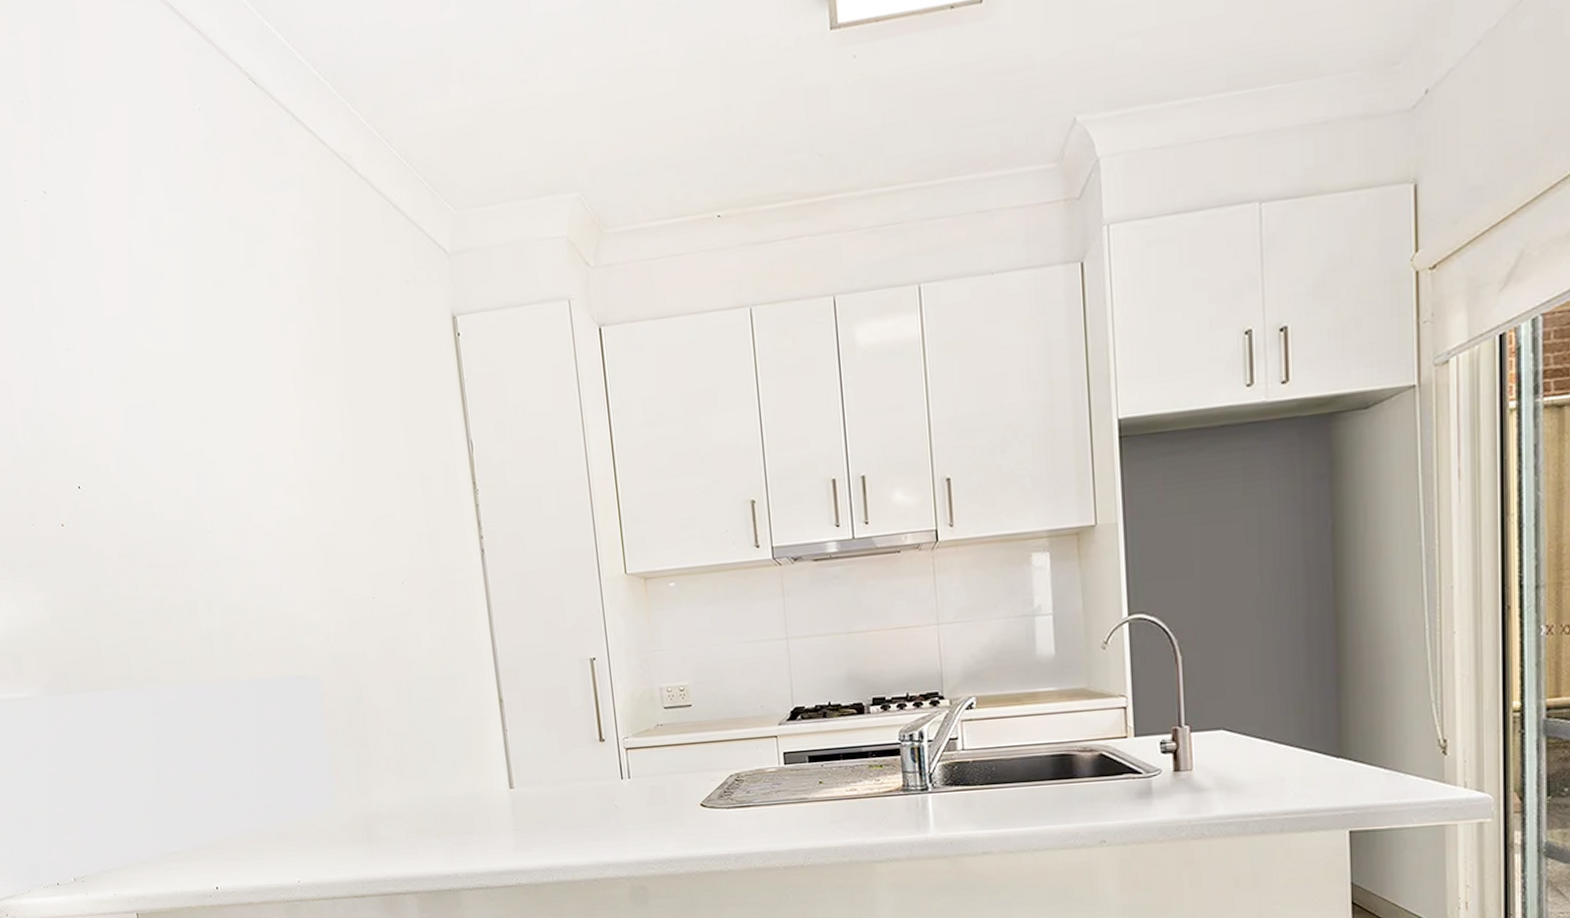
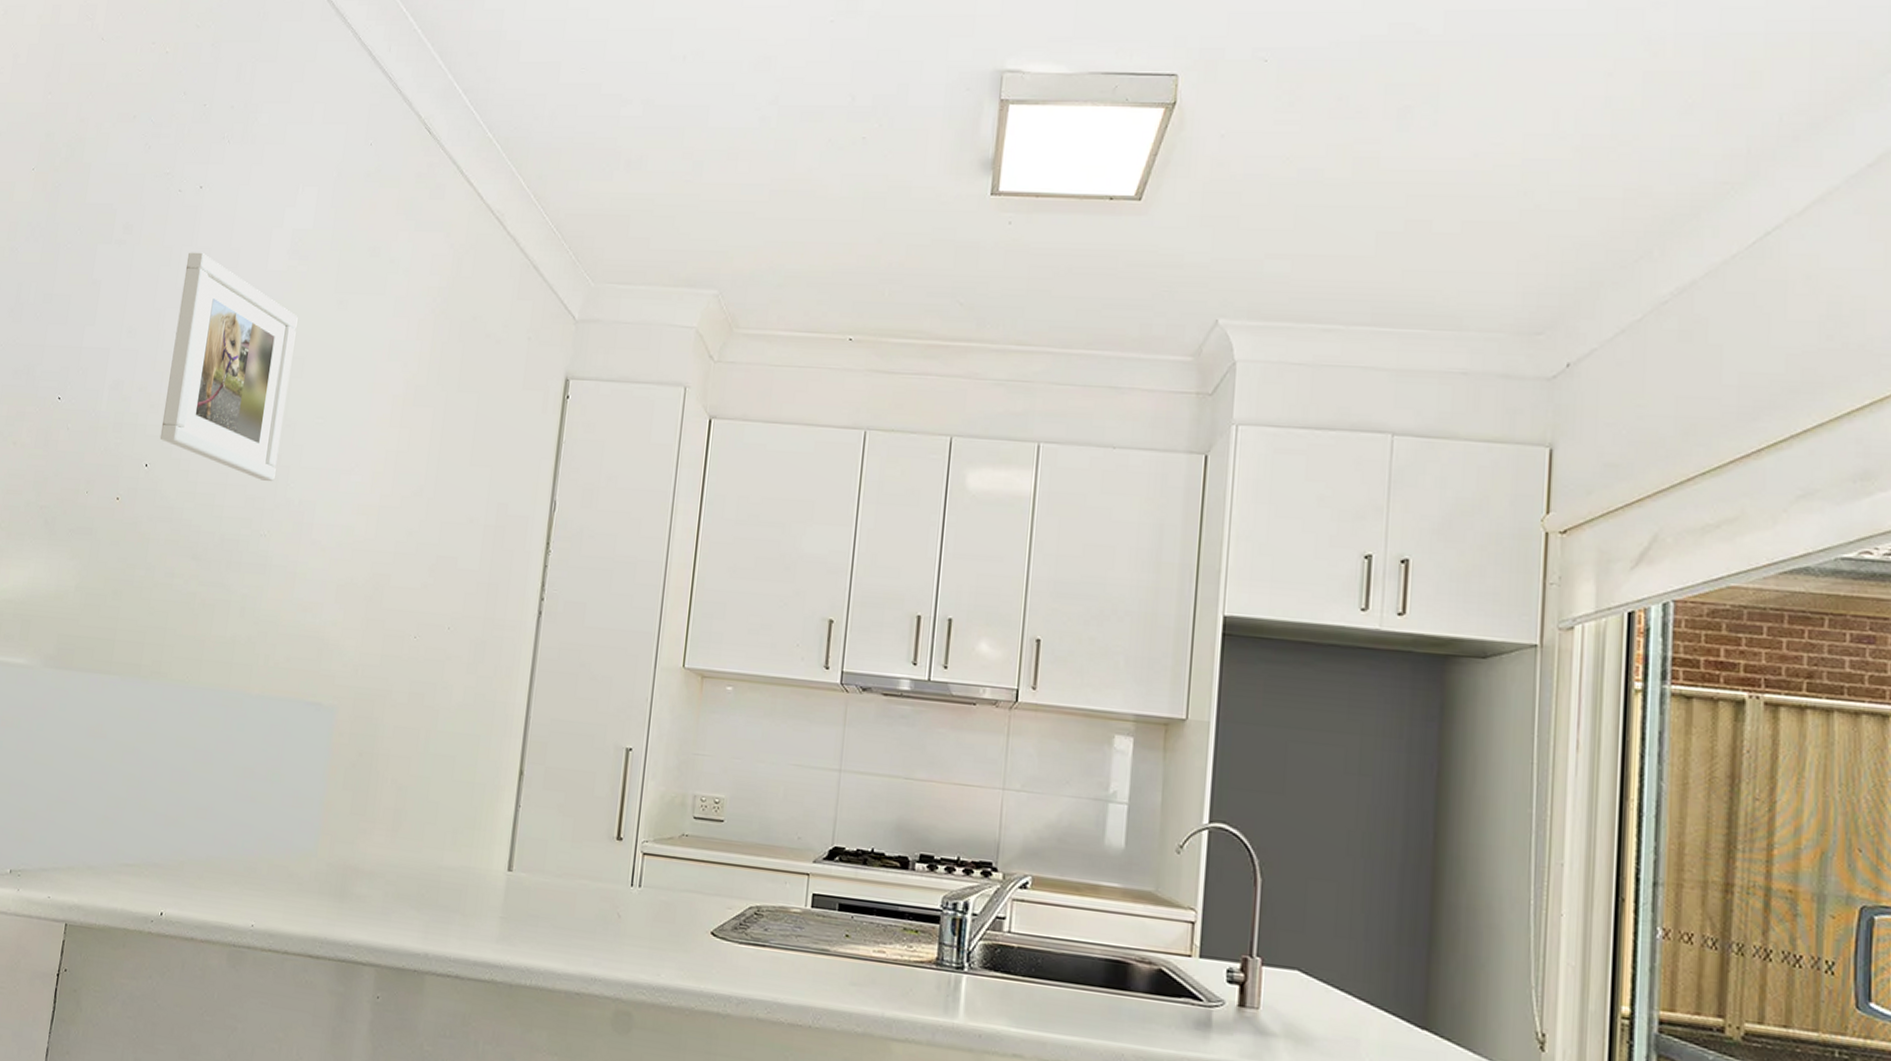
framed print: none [54,261,203,479] -> present [160,252,298,481]

